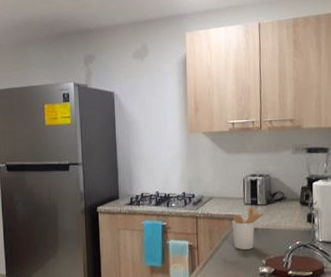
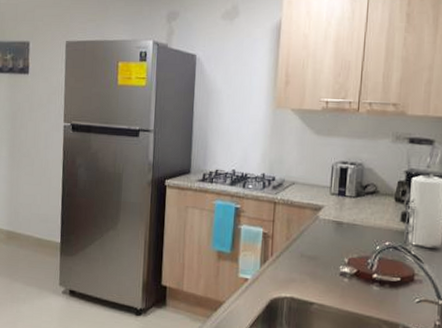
utensil holder: present [232,207,265,250] -> none [313,197,353,245]

